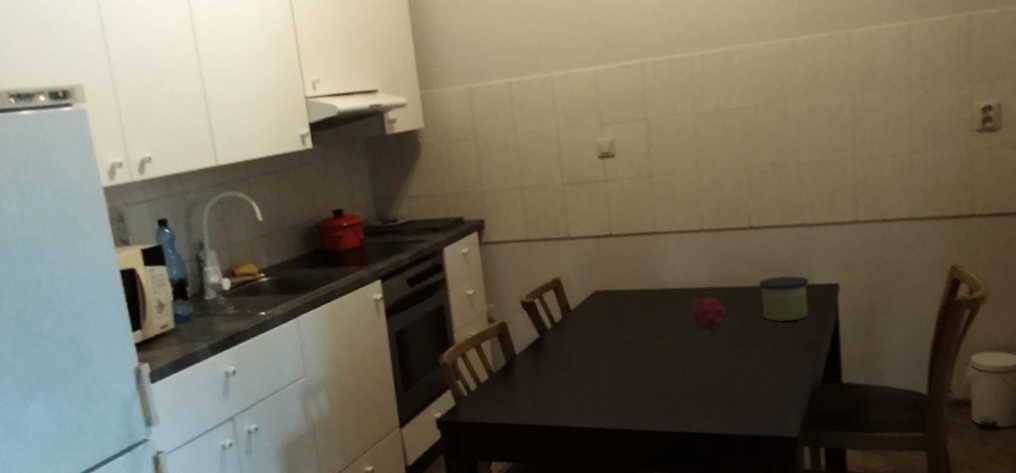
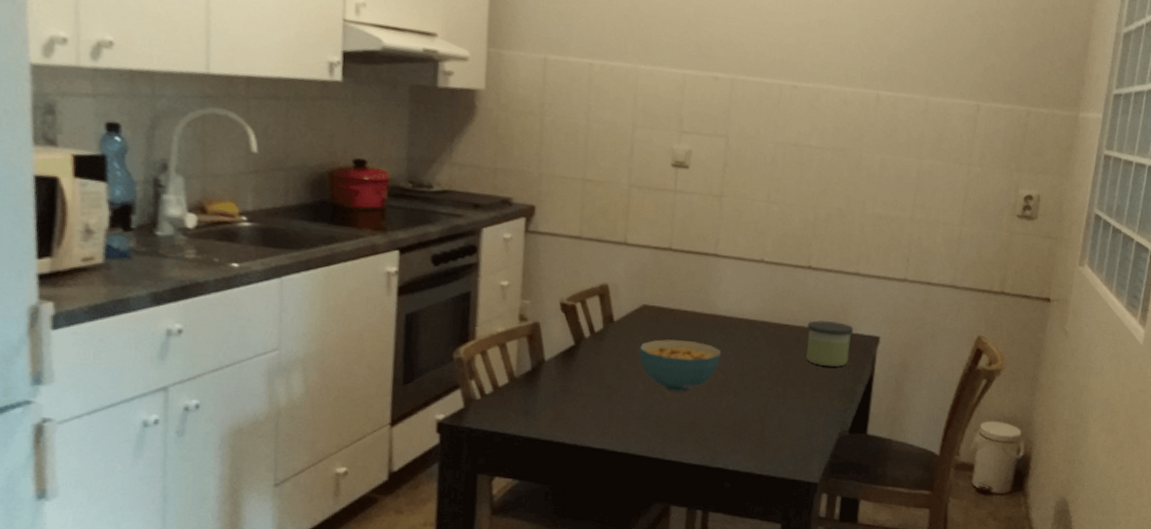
cereal bowl: none [598,317,677,367] -> present [638,339,721,392]
fruit: present [691,296,728,332] -> none [737,329,773,366]

